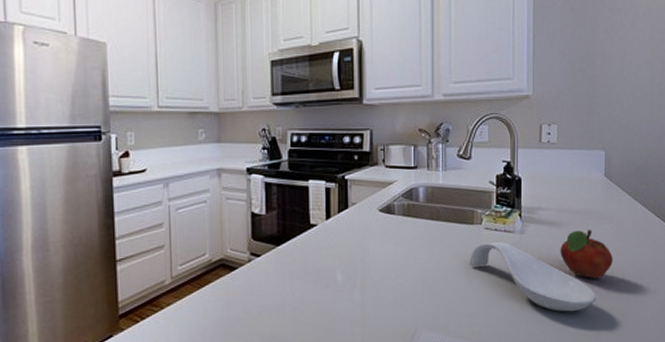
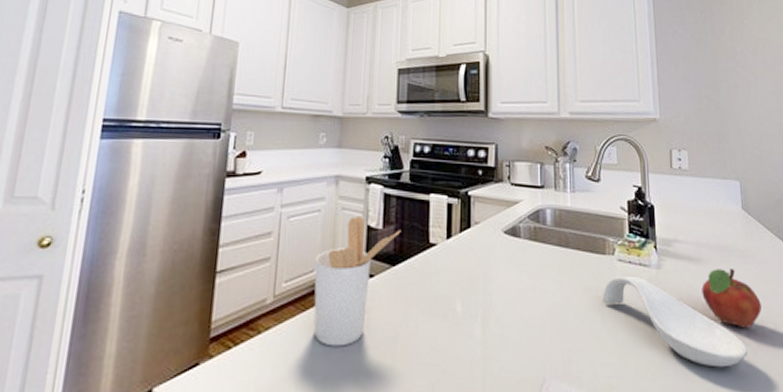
utensil holder: none [205,204,283,316] -> present [313,215,401,347]

